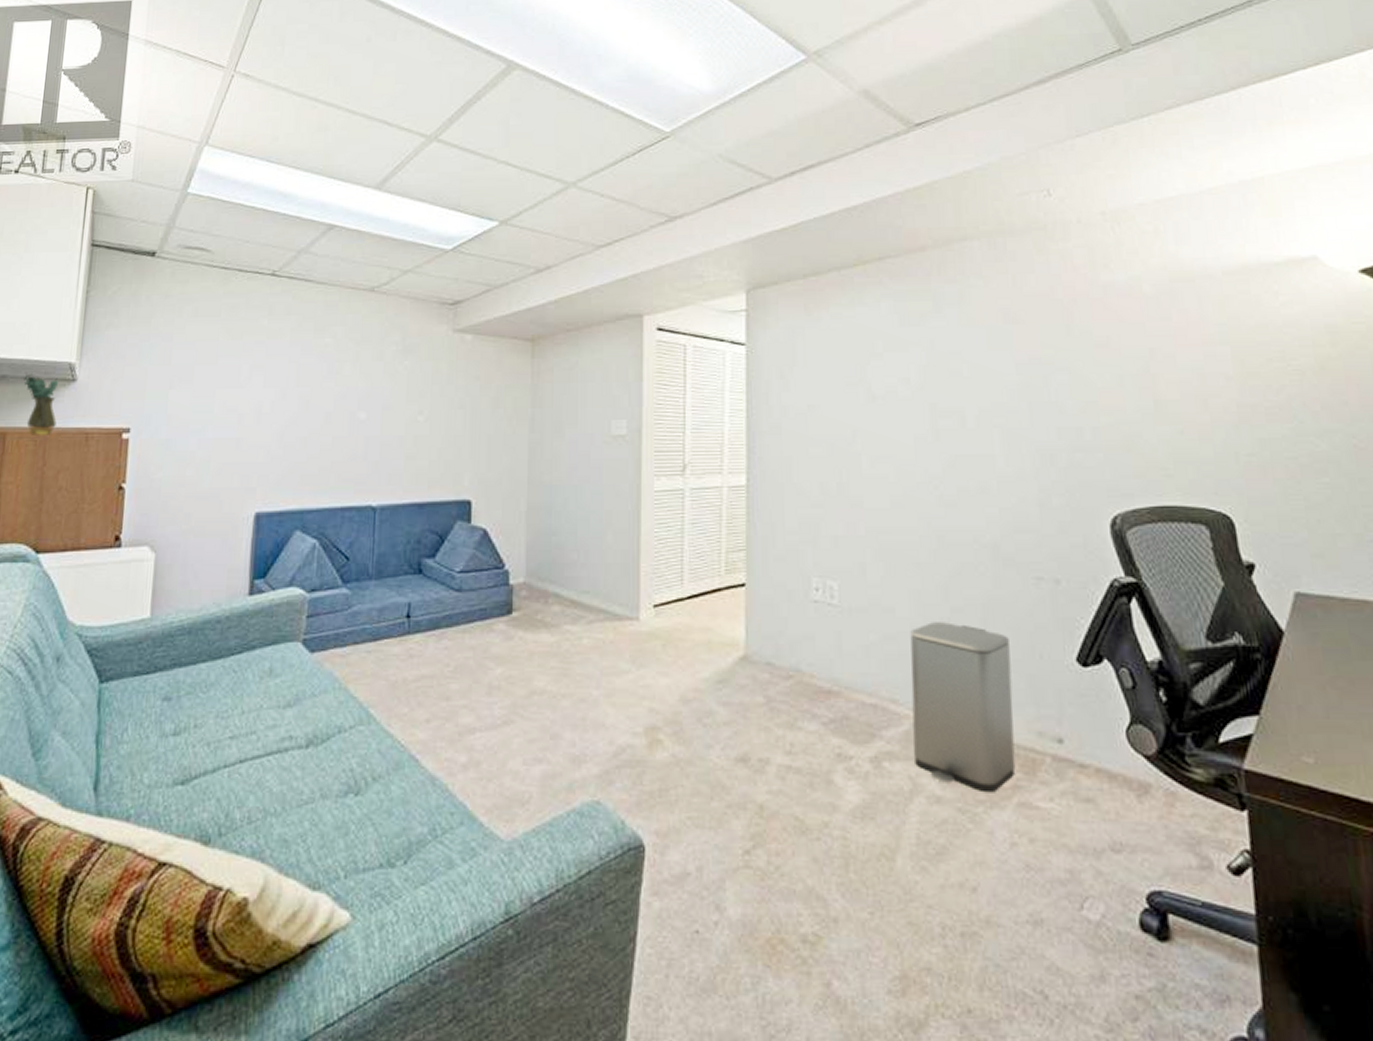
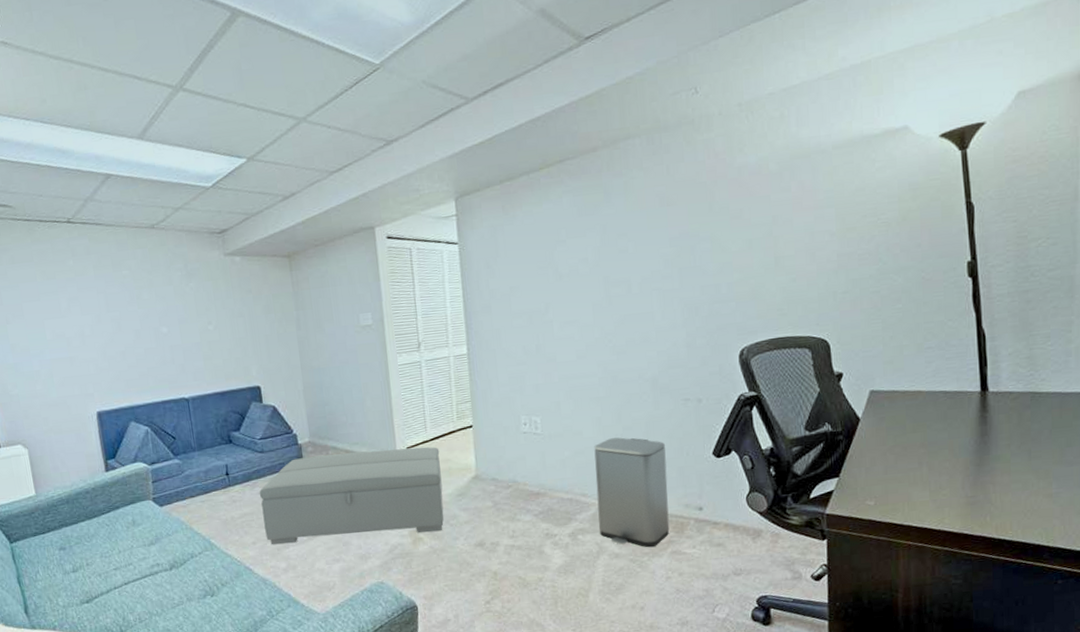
ottoman: none [446,604,698,731] -> present [259,447,444,544]

